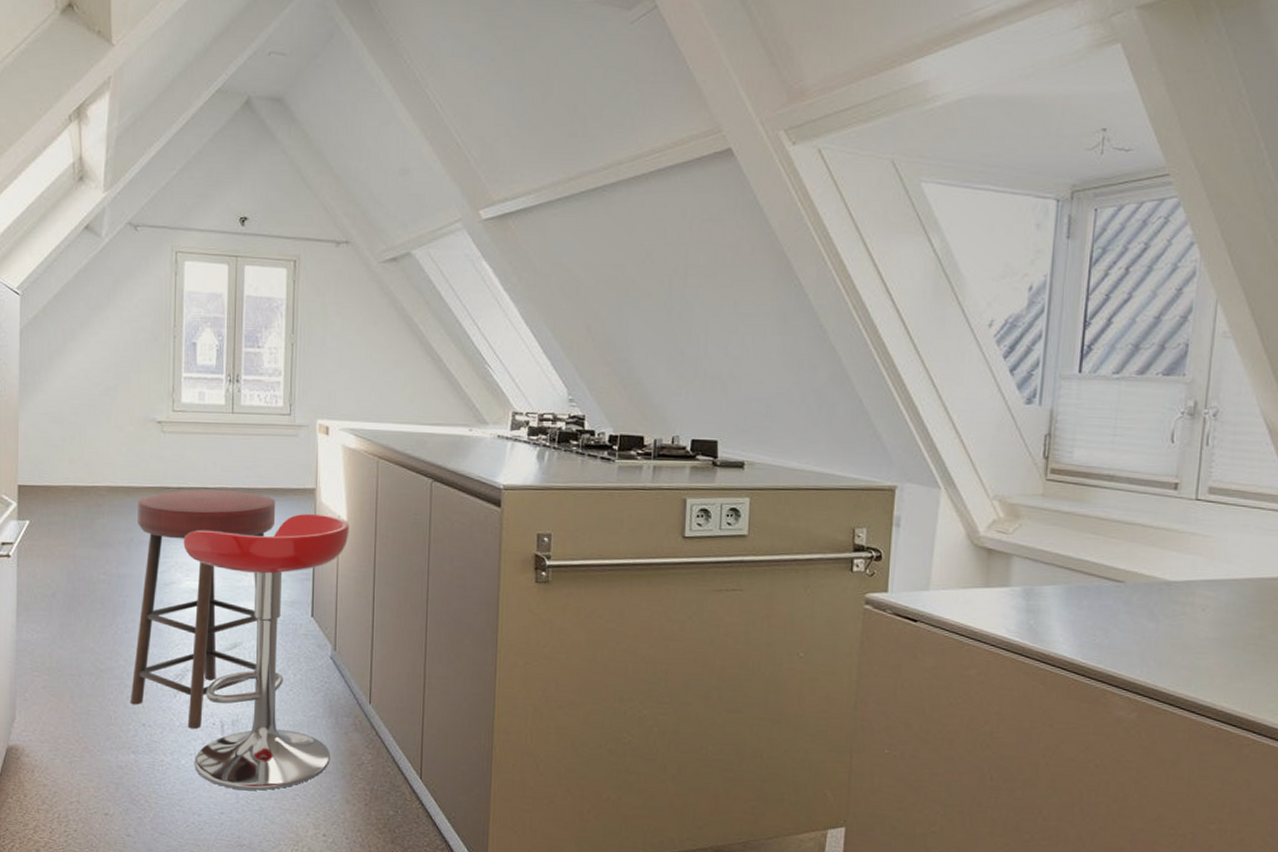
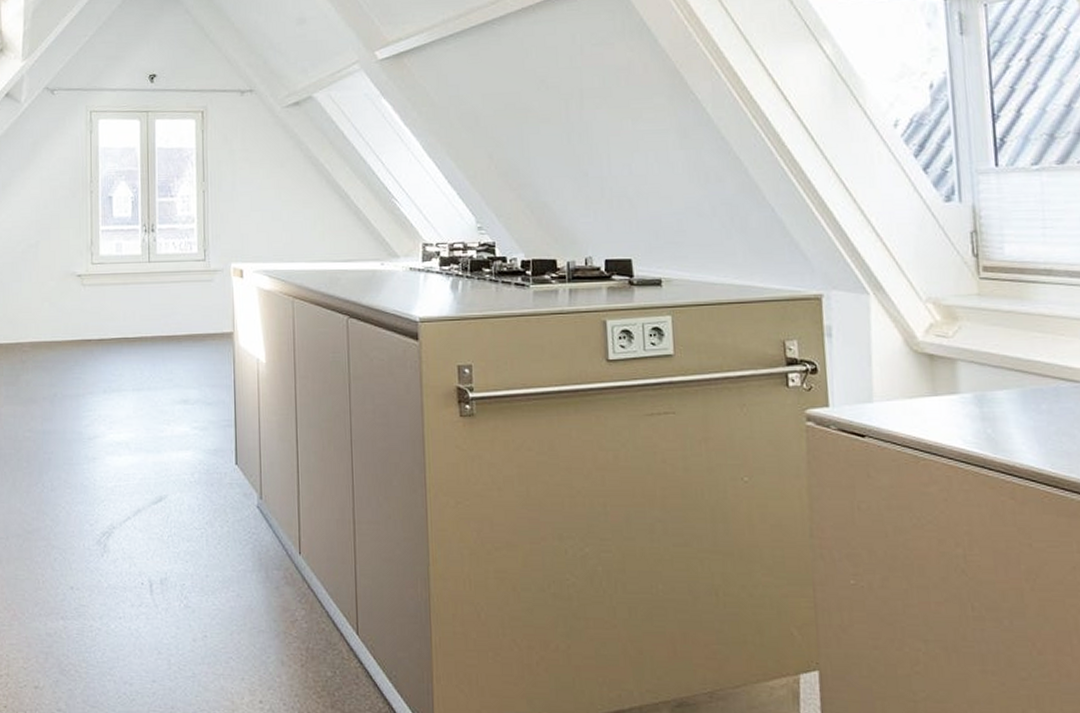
bar stool: present [130,489,276,728] -> none [57,338,196,589]
bar stool: present [183,513,350,791] -> none [106,357,269,655]

